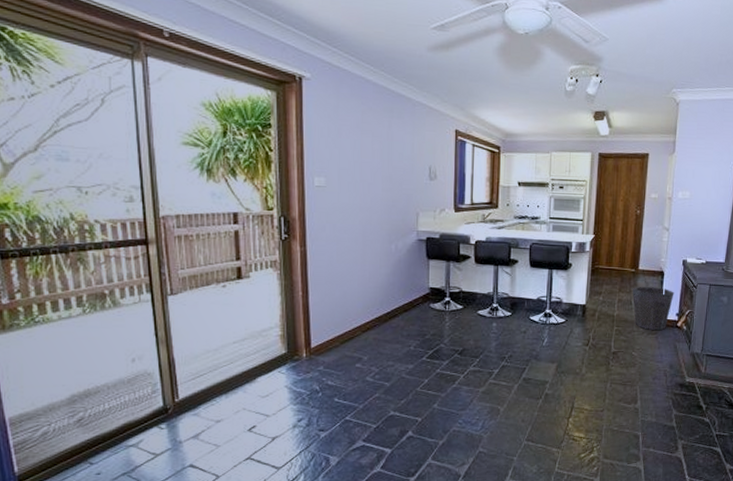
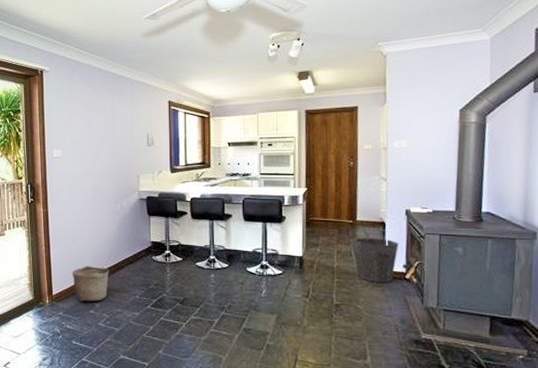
basket: none [335,314,380,355] -> present [72,265,109,302]

